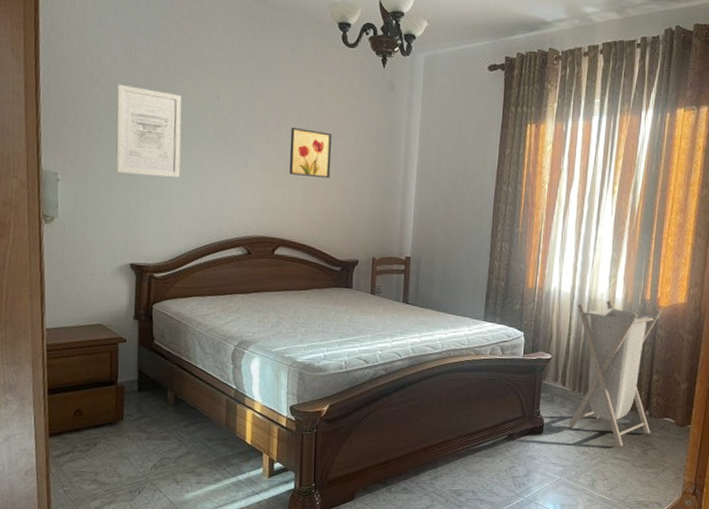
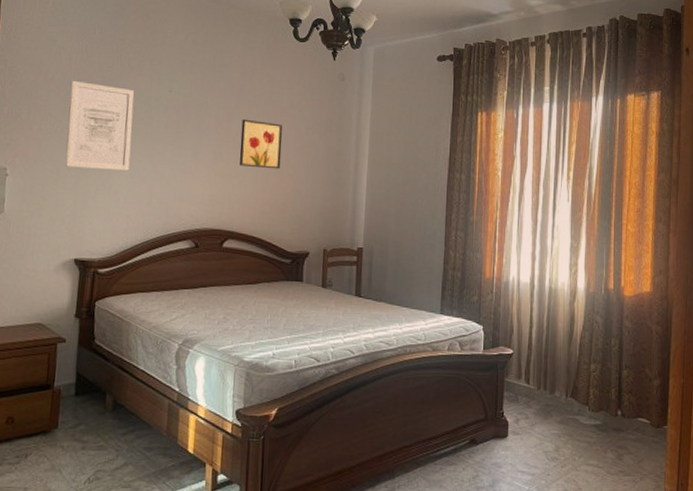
laundry hamper: present [568,300,661,447] -> none [535,290,626,451]

